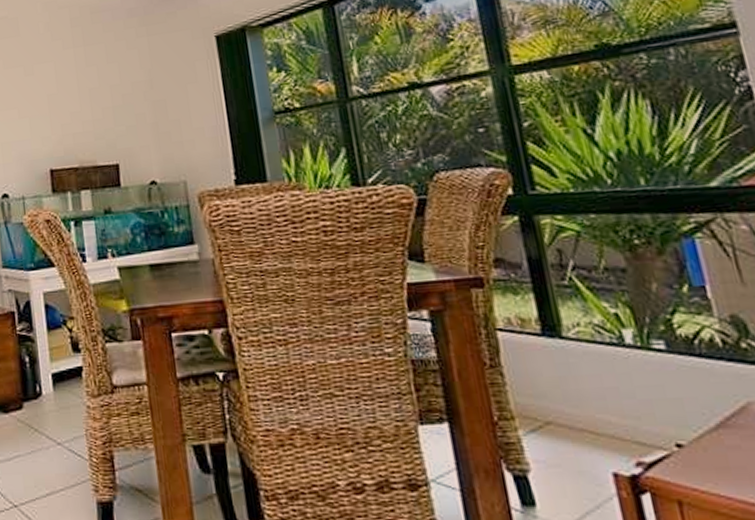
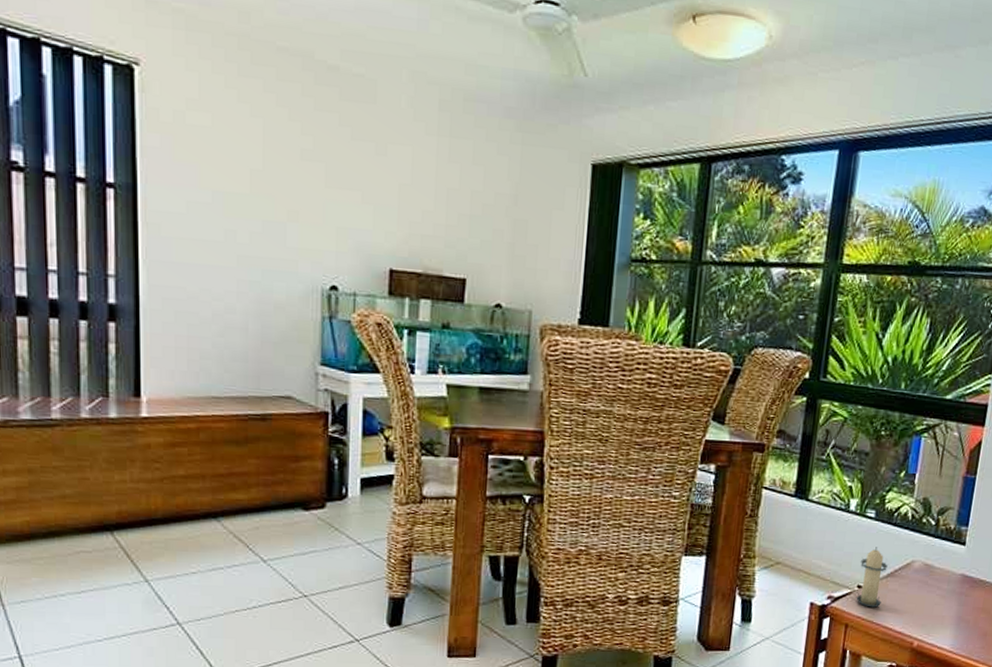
candle: none [667,388,723,474] -> present [856,547,888,608]

